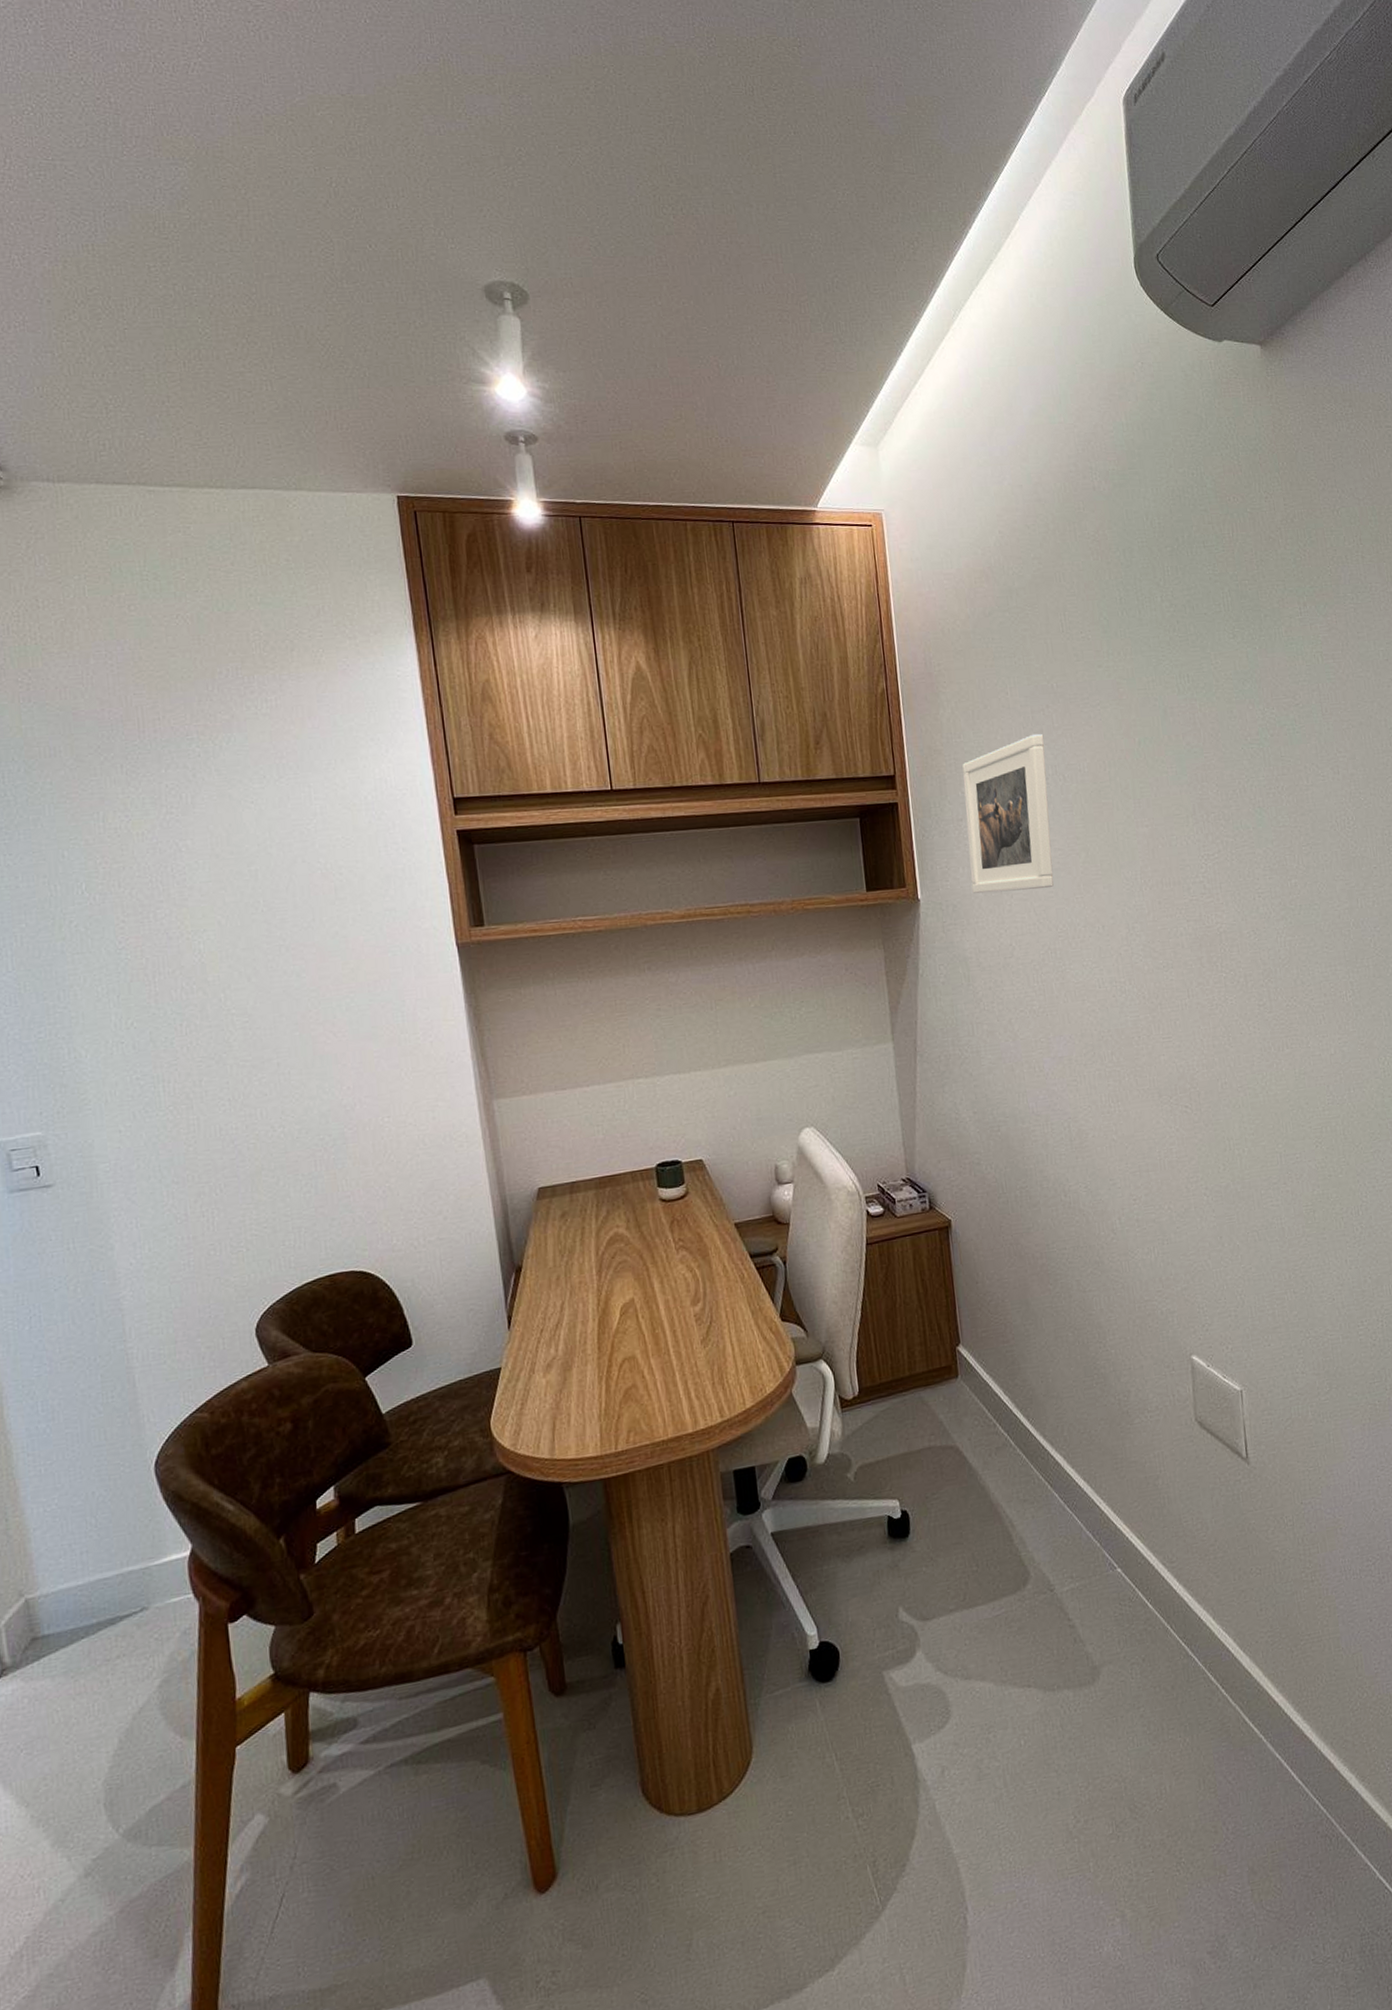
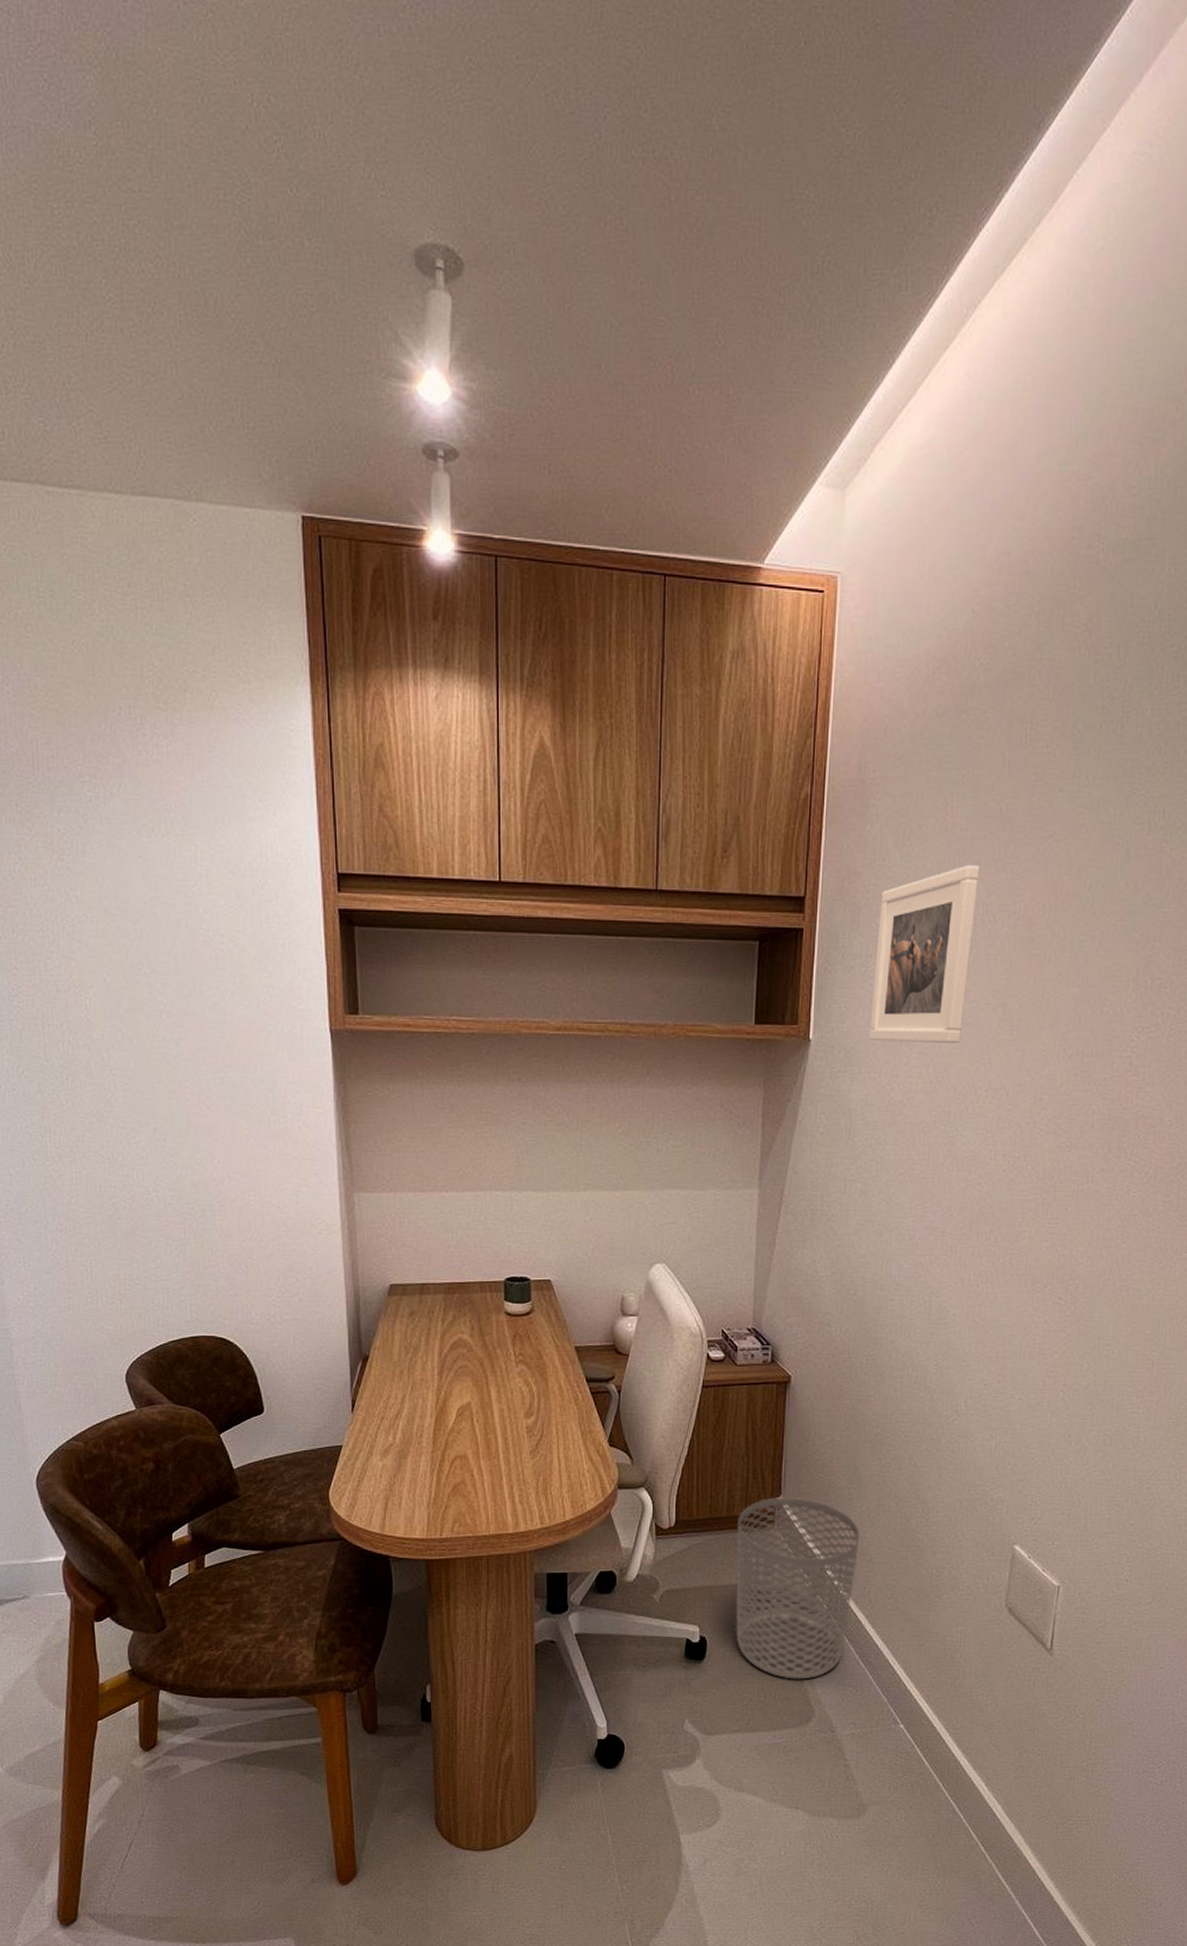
waste bin: none [921,1342,1048,1541] -> present [735,1496,860,1680]

